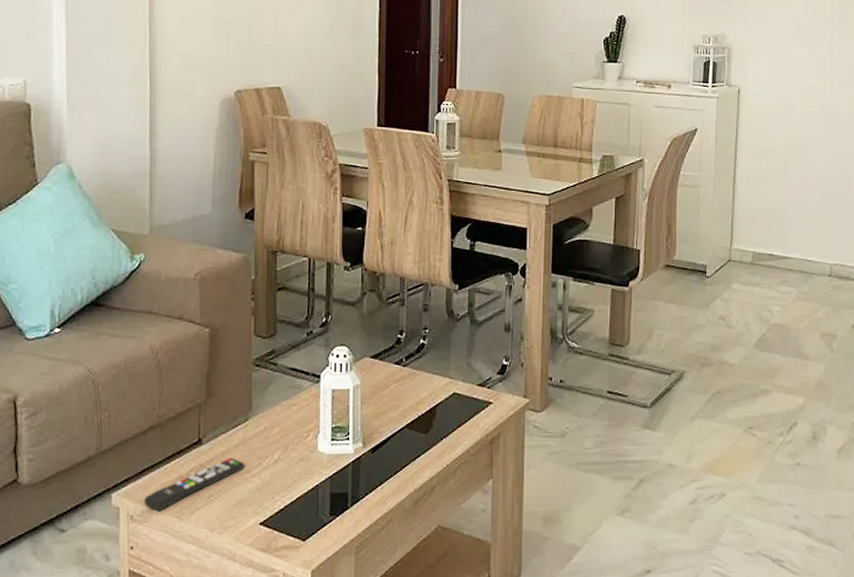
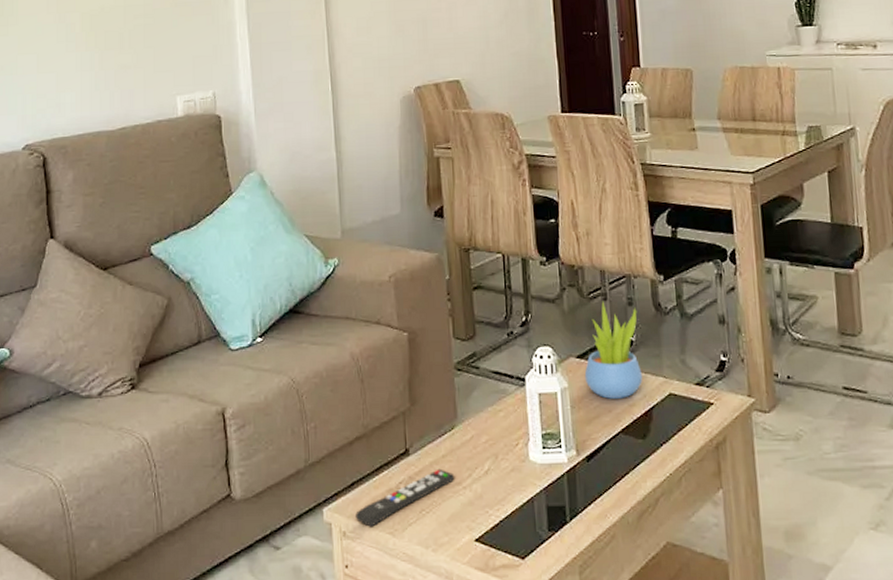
succulent plant: none [376,306,431,396] -> present [584,301,642,399]

